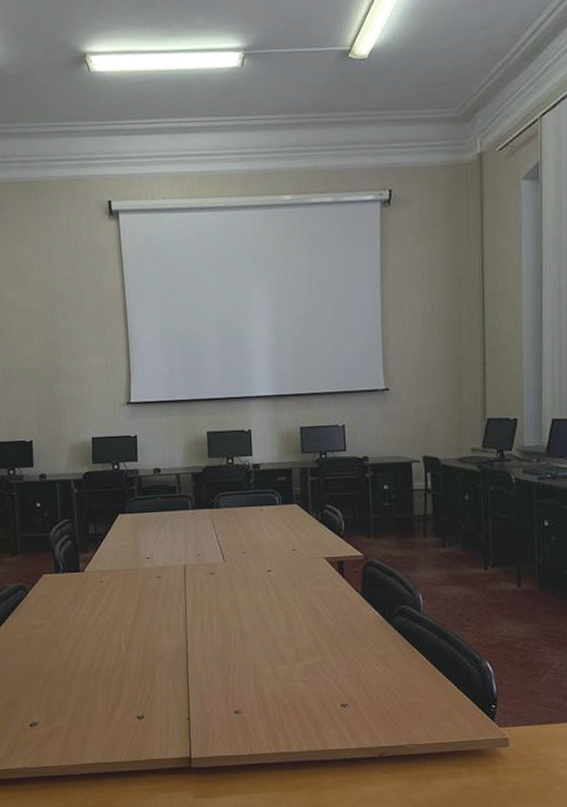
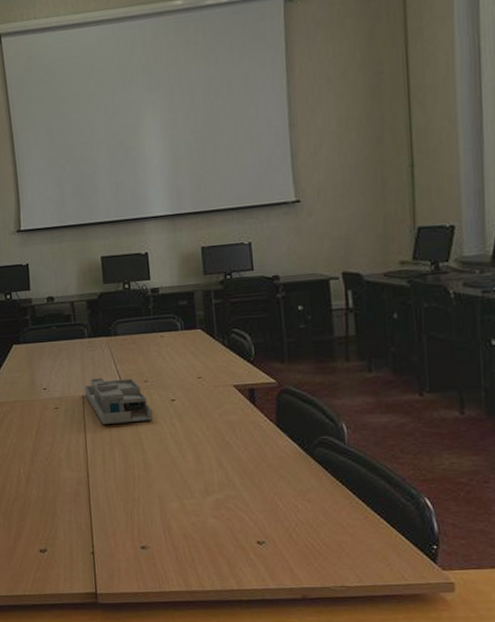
desk organizer: none [187,548,251,593] -> present [85,378,154,424]

